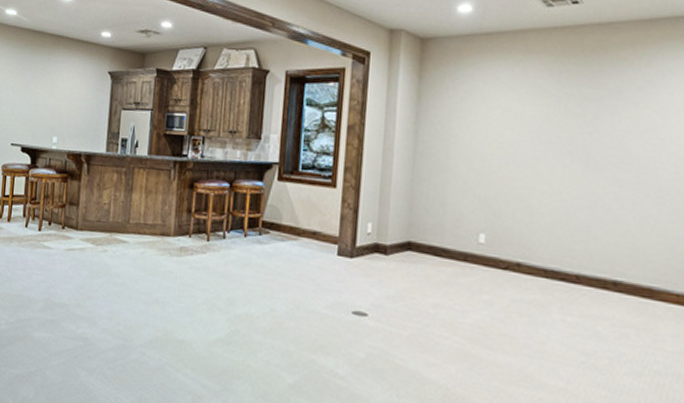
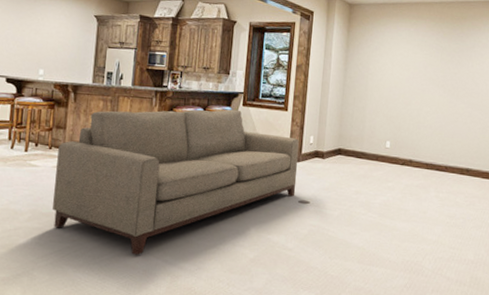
sofa: none [65,184,352,364] -> present [53,109,299,255]

